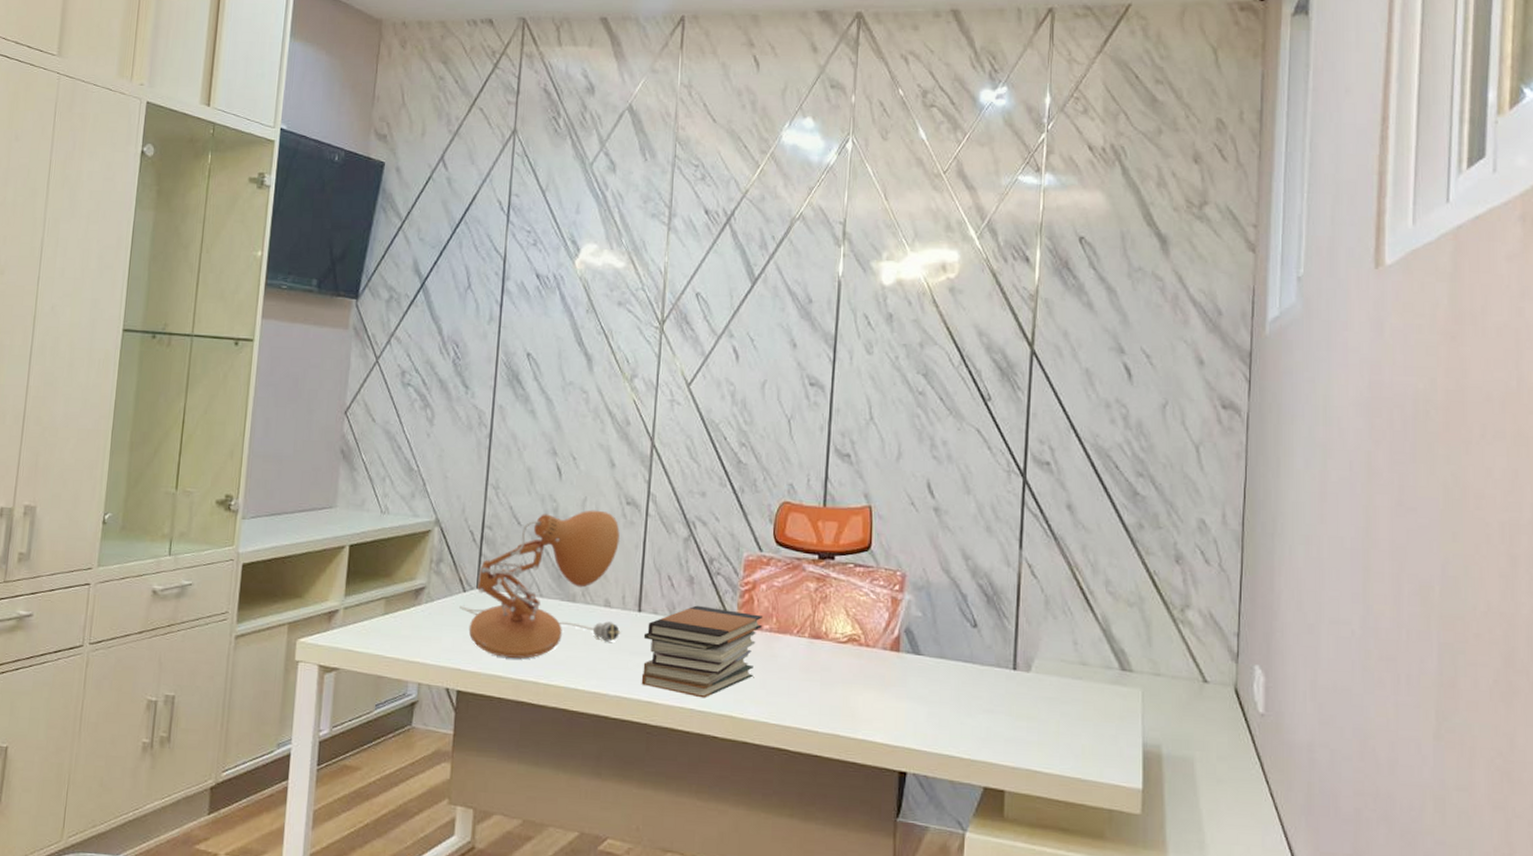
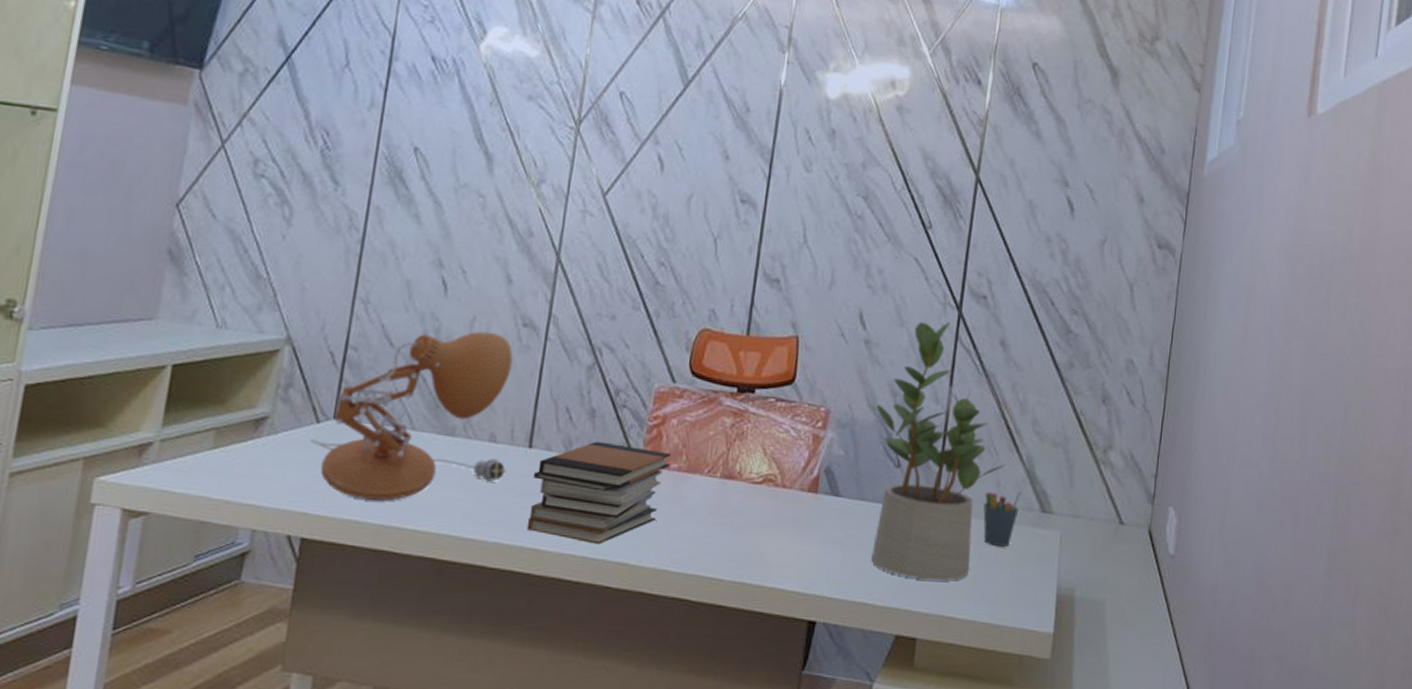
potted plant: none [950,488,1080,736] -> present [871,321,1005,581]
pen holder: none [1062,648,1099,704] -> present [983,490,1022,547]

